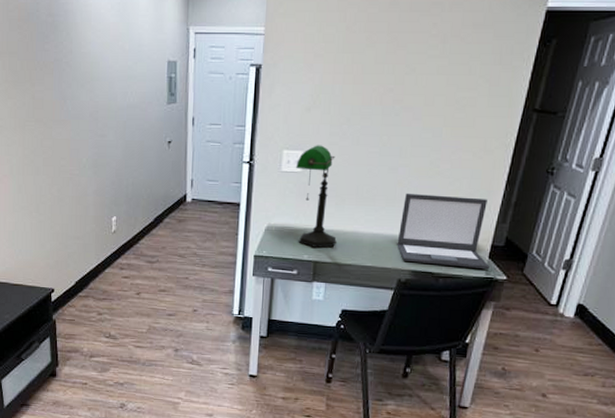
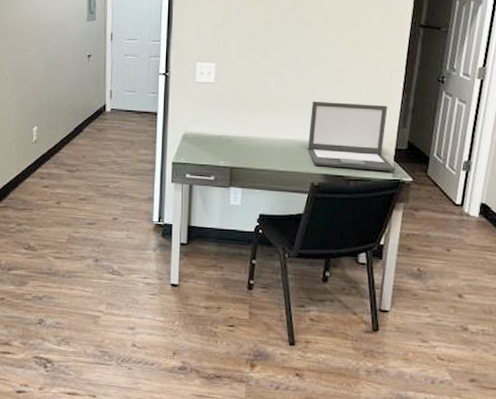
desk lamp: present [296,145,337,248] -> none [209,57,251,154]

